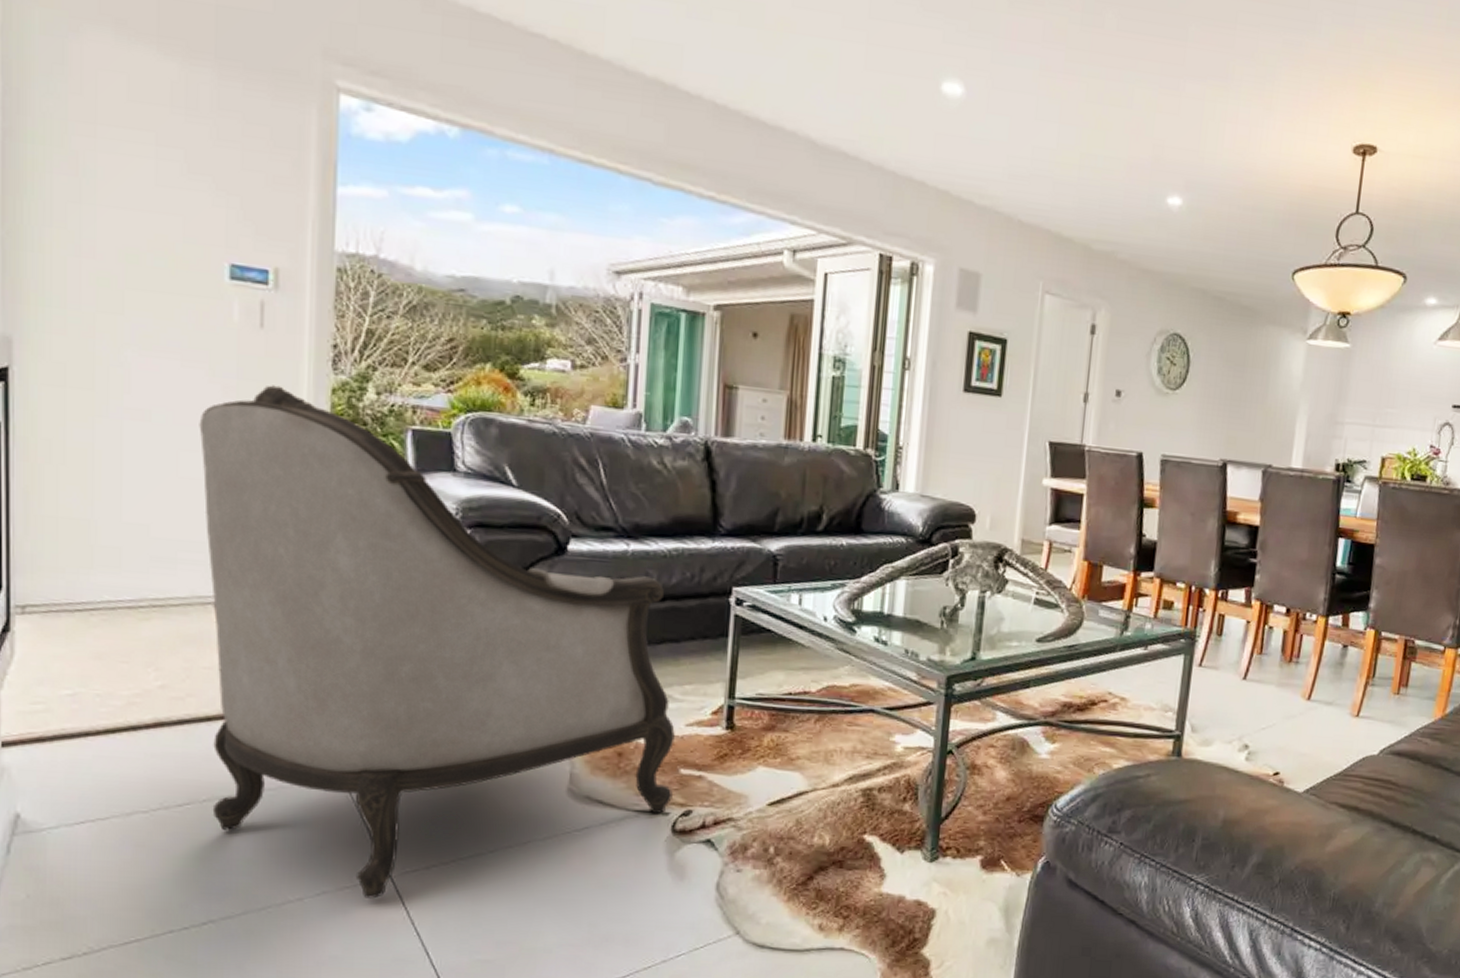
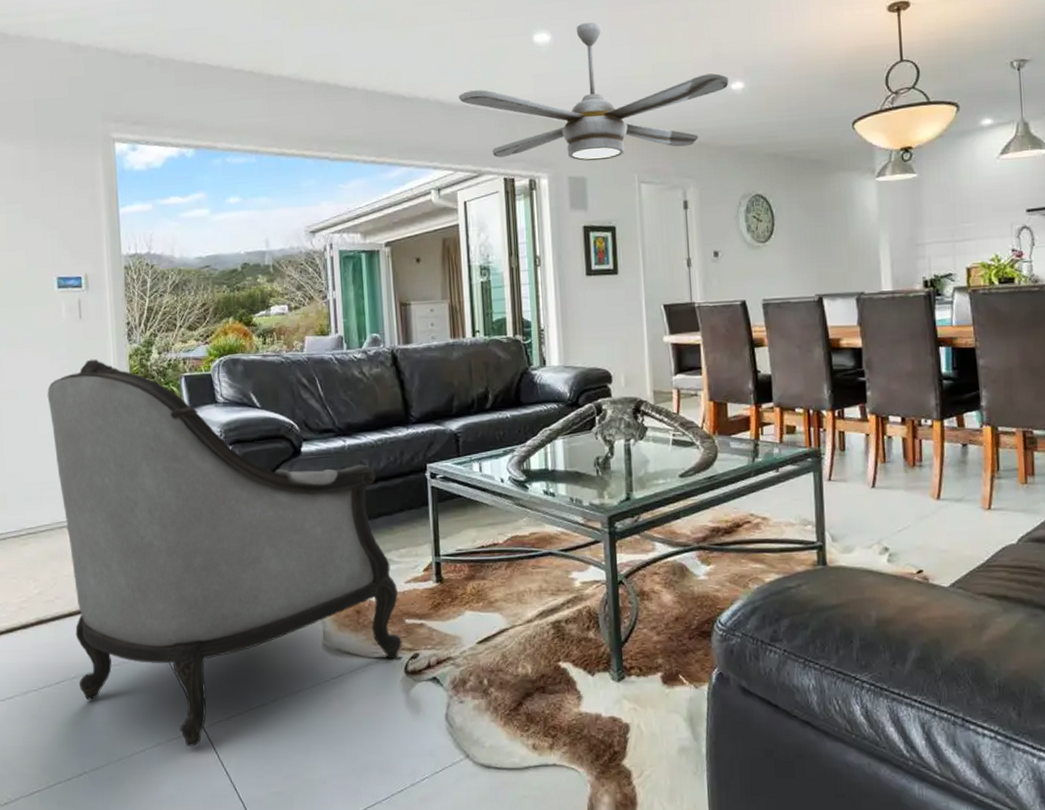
ceiling fan: none [836,82,1166,261] -> present [459,22,729,161]

